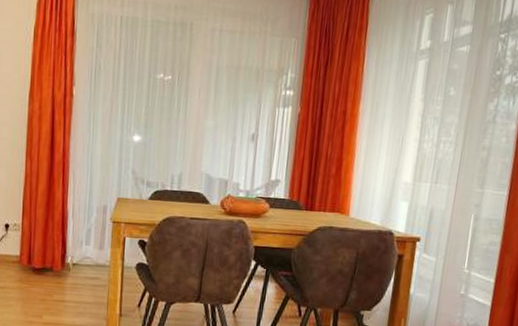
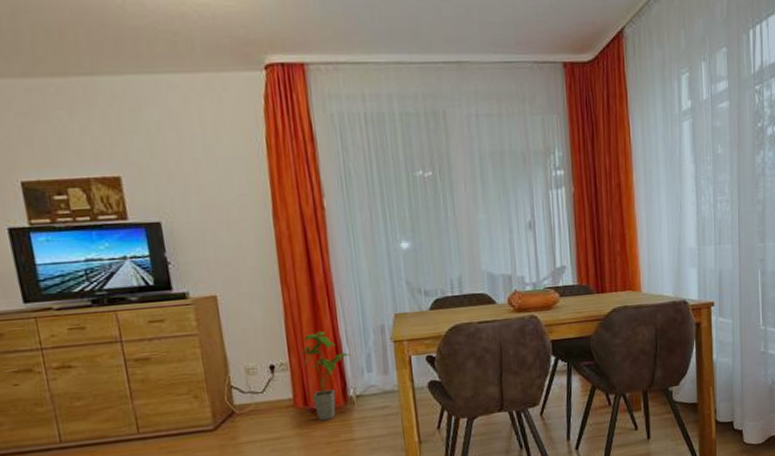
house plant: none [33,201,75,280] -> present [302,331,352,421]

